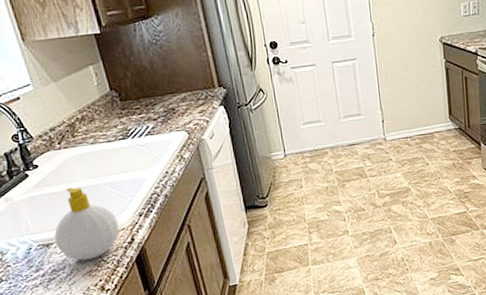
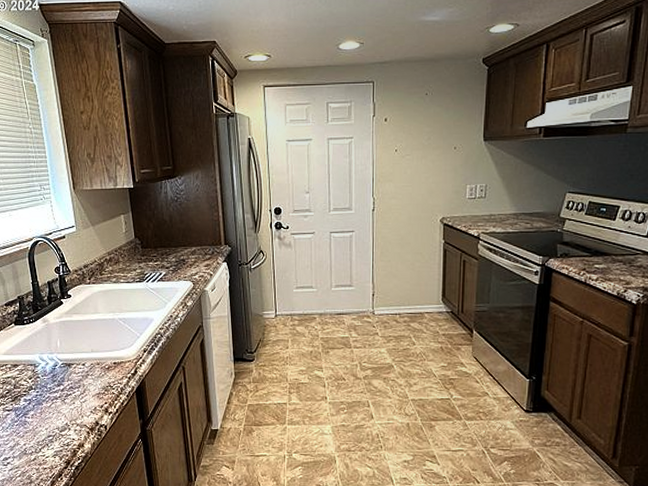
soap bottle: present [54,187,120,261] -> none [76,318,127,383]

